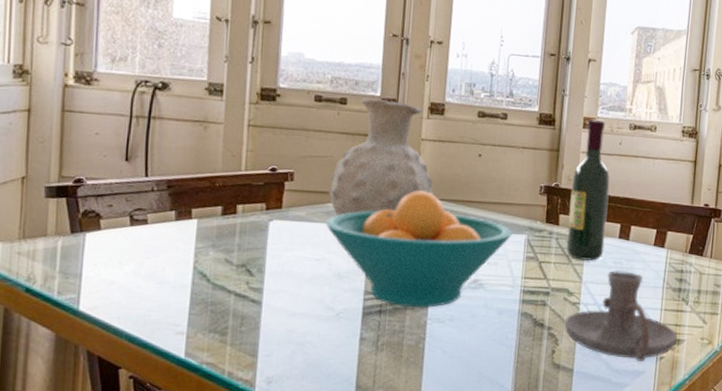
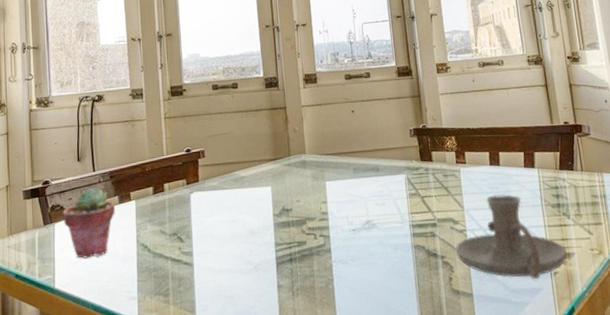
potted succulent: none [98,195,171,280] -> present [63,187,116,259]
fruit bowl: present [326,190,513,308] -> none [235,149,393,253]
vase: present [328,98,433,216] -> none [233,78,319,181]
wine bottle: present [566,119,610,261] -> none [437,63,479,190]

